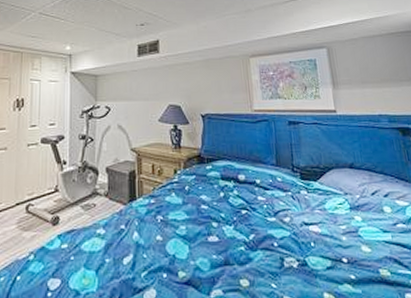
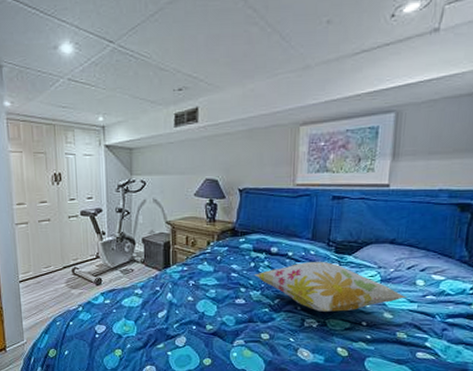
decorative pillow: none [225,189,379,248] -> present [254,262,407,312]

